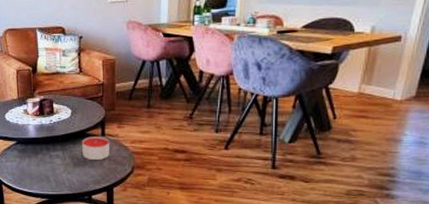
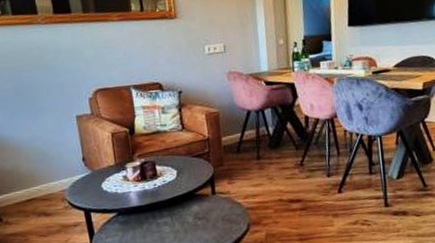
candle: present [82,137,109,161] -> none [191,195,223,223]

